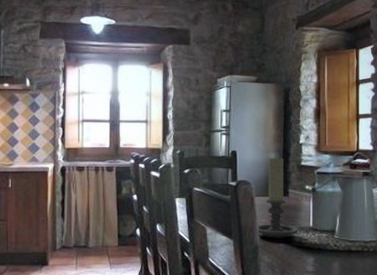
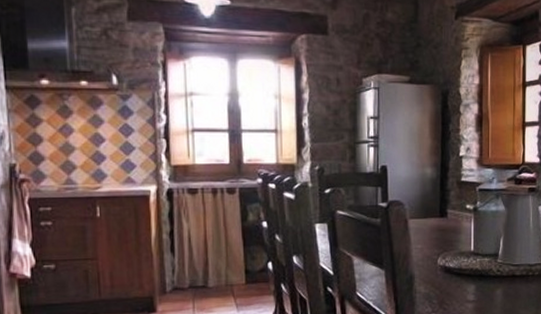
candle holder: present [257,156,298,238] -> none [411,171,458,266]

